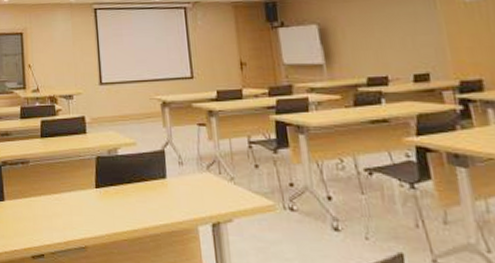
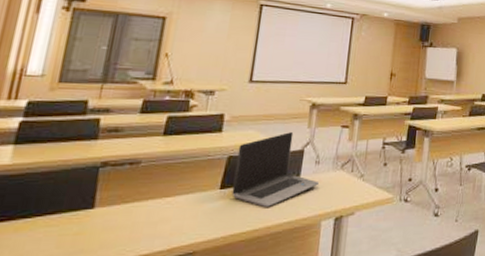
laptop computer: none [103,132,188,208] -> present [231,132,320,207]

